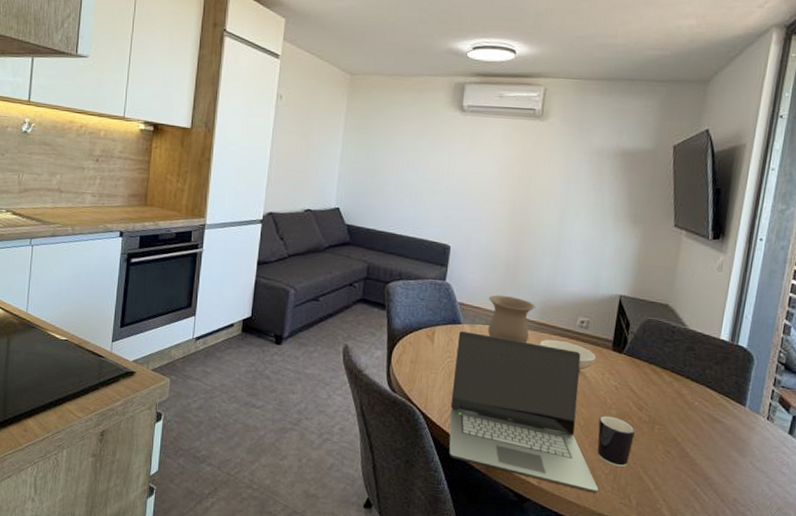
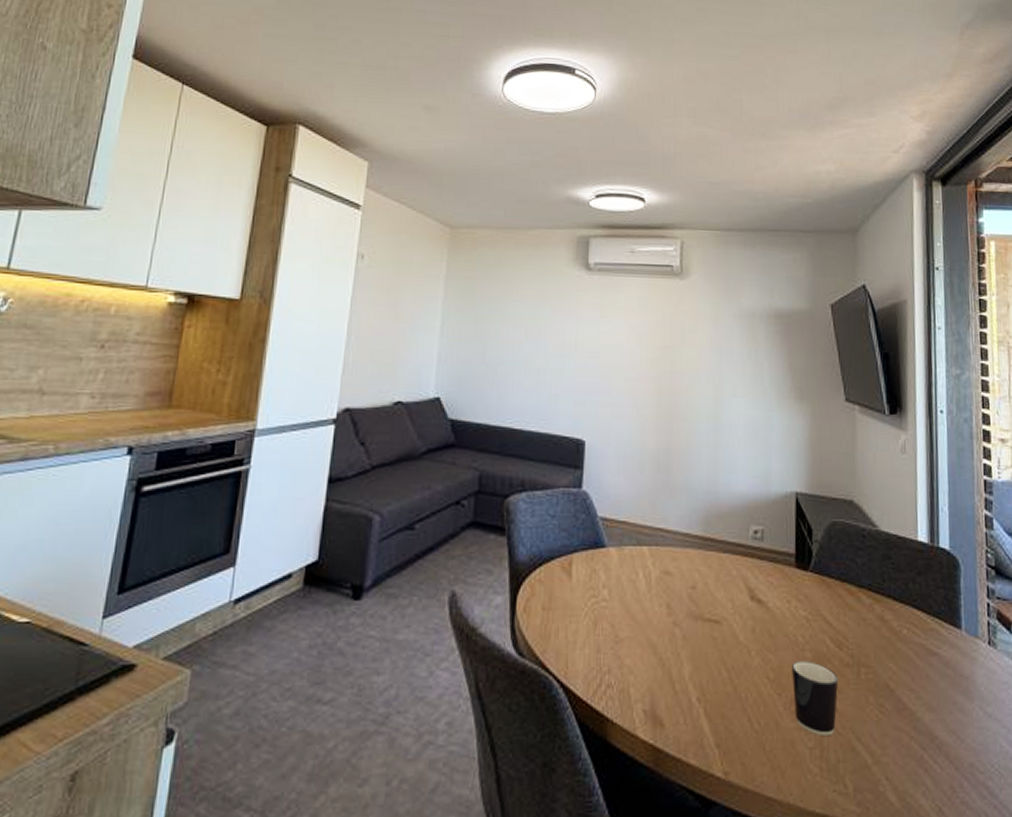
laptop: present [449,330,599,494] -> none [599,556,804,781]
vase: present [487,295,535,343] -> none [637,503,696,567]
bowl: present [540,339,596,370] -> none [708,559,778,599]

